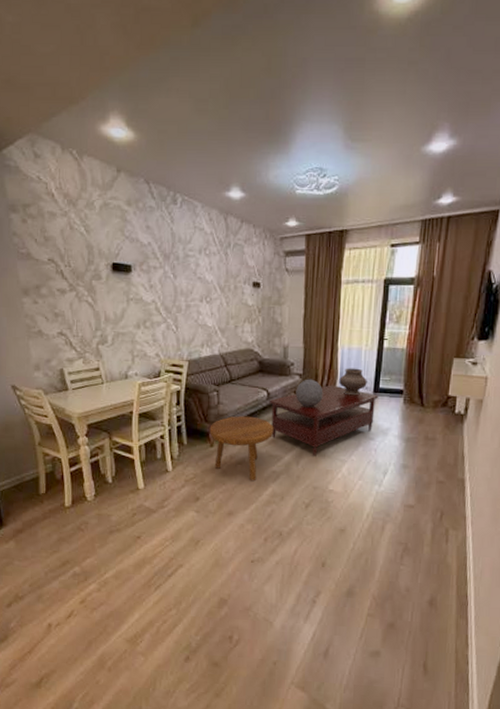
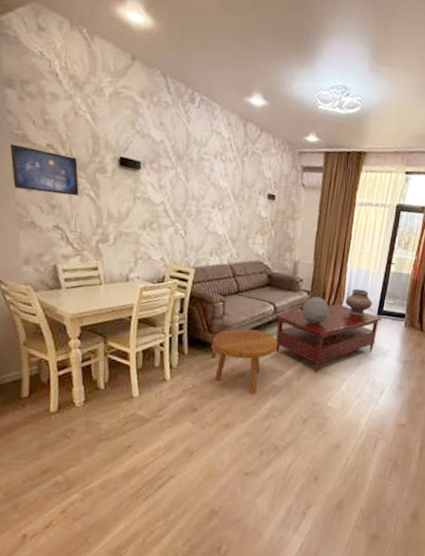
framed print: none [17,262,79,304] -> present [10,143,80,197]

